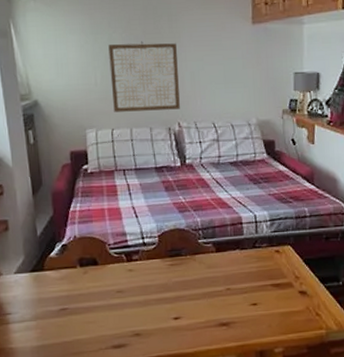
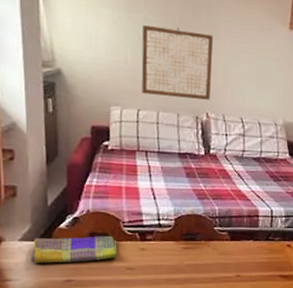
dish towel: none [27,259,106,294] -> present [31,235,117,263]

